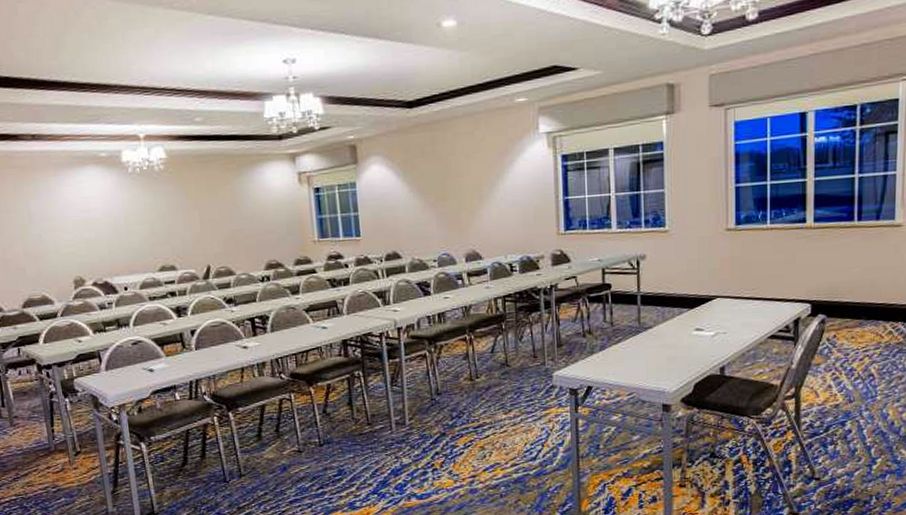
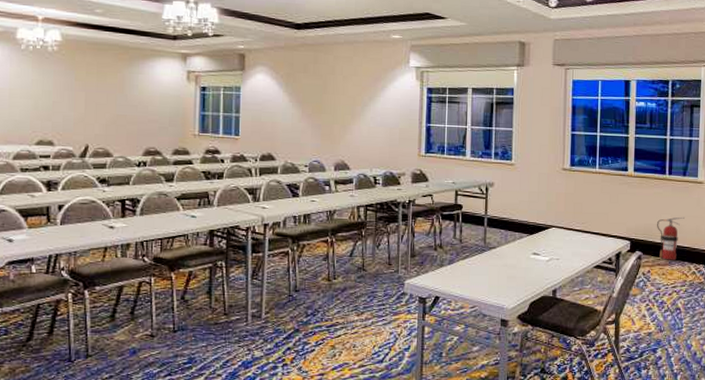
fire extinguisher: none [844,268,878,321] -> present [657,217,684,260]

